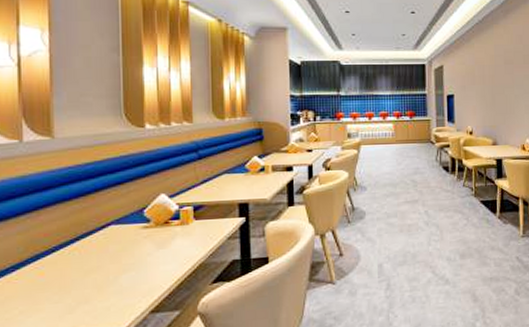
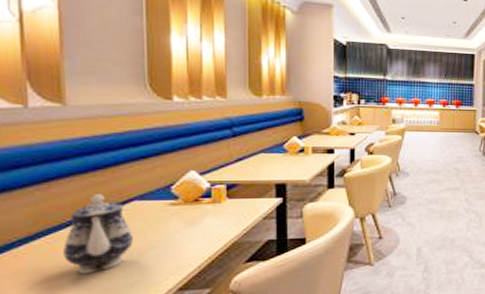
teapot: none [49,220,111,298] -> present [63,194,134,274]

